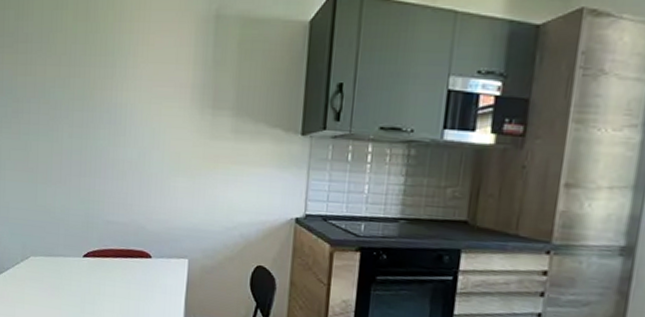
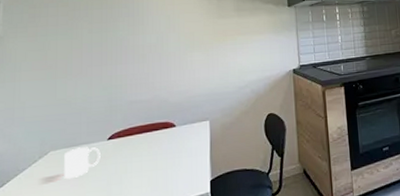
mug: none [42,258,76,288] -> present [64,147,101,180]

